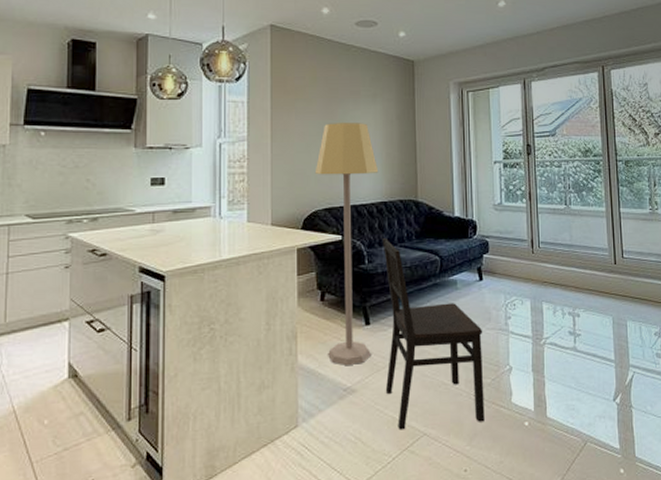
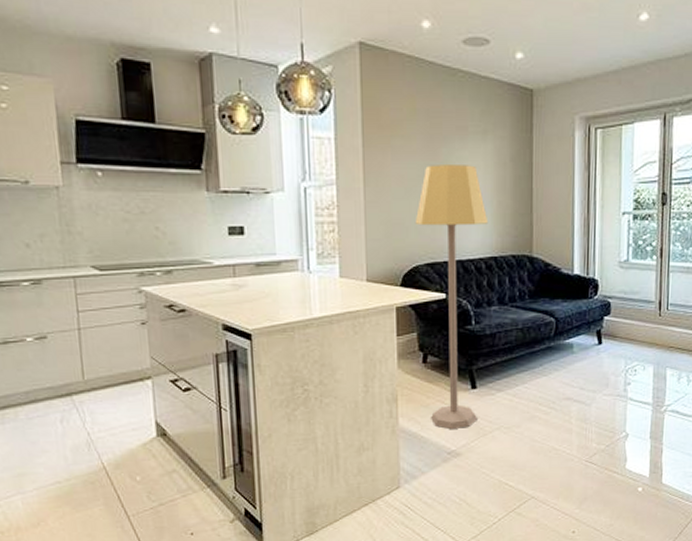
dining chair: present [382,238,485,430] -> none [491,297,600,493]

